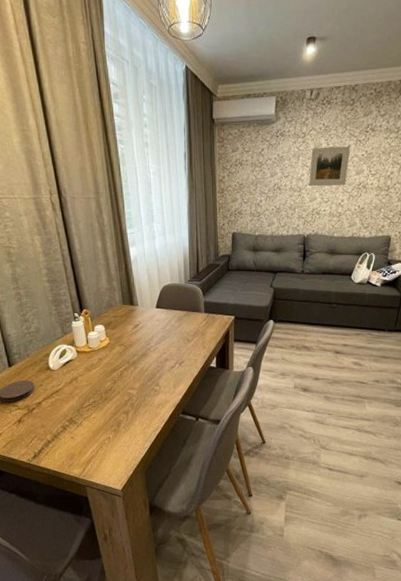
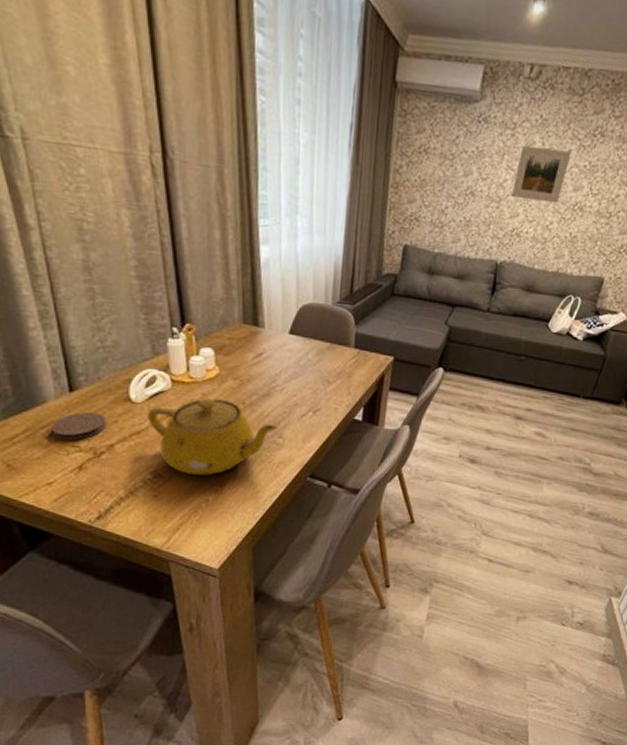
teapot: none [61,361,155,420] -> present [146,398,278,477]

